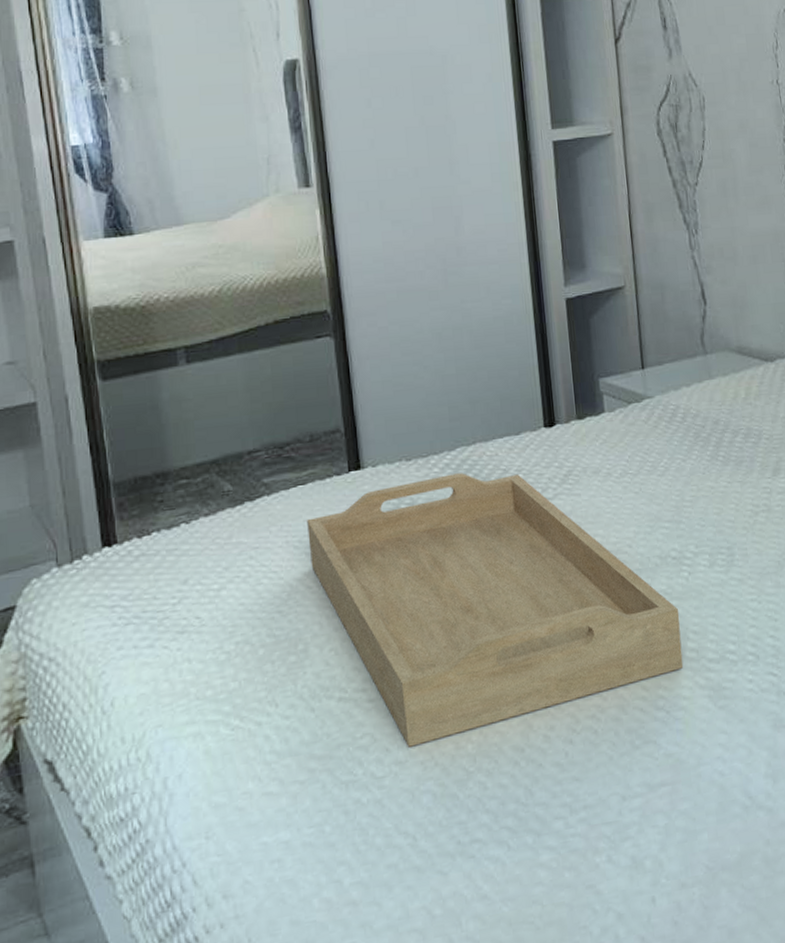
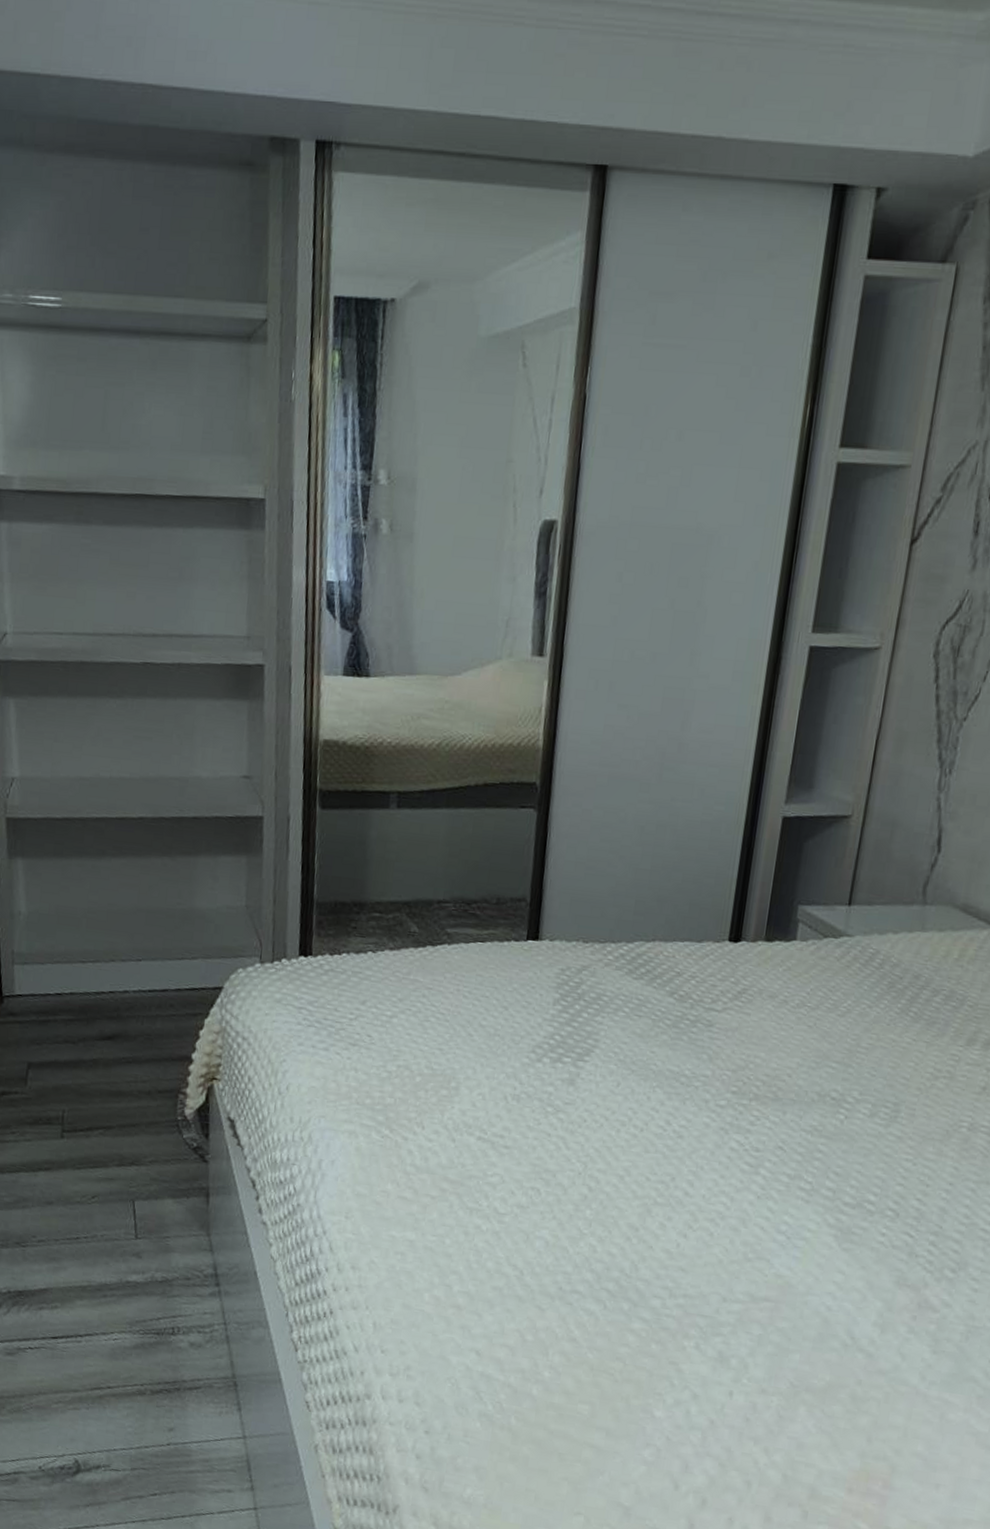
serving tray: present [307,473,684,747] -> none [476,962,826,1203]

